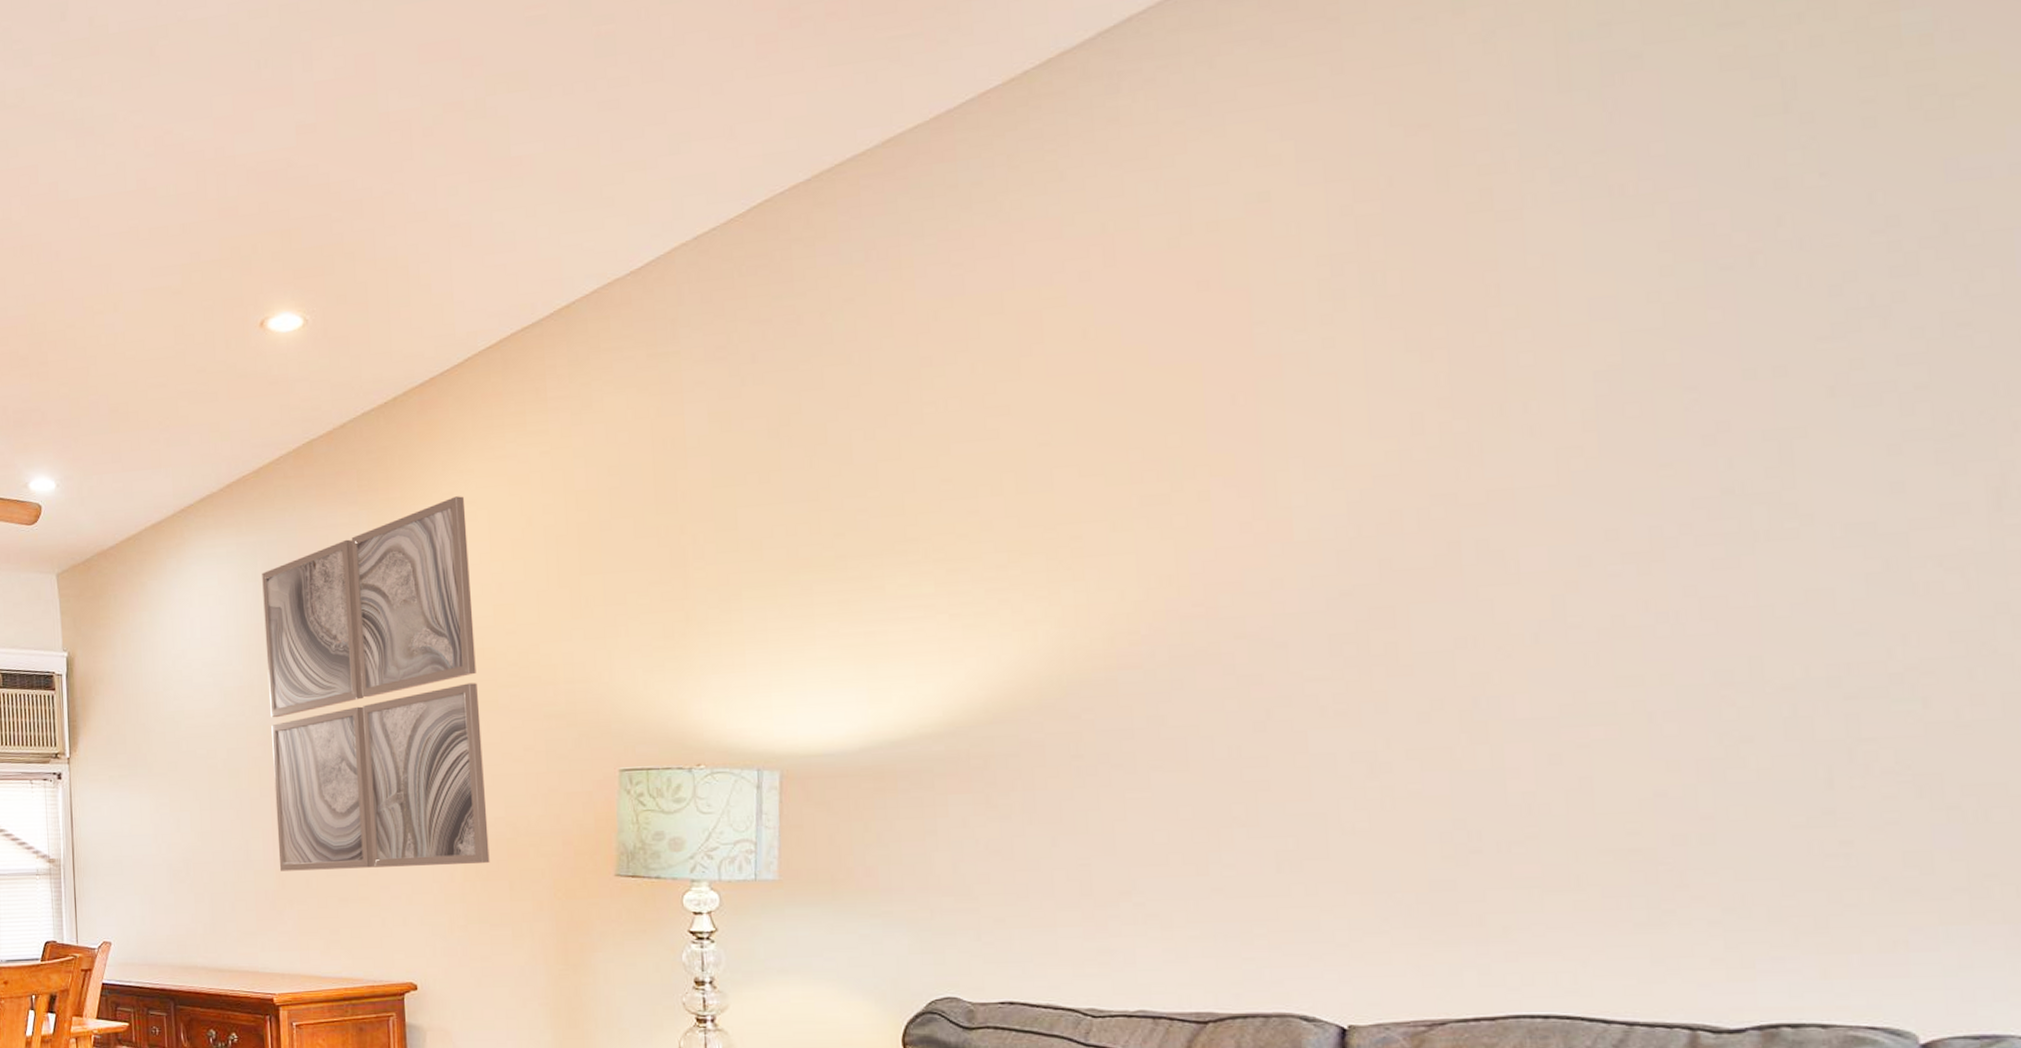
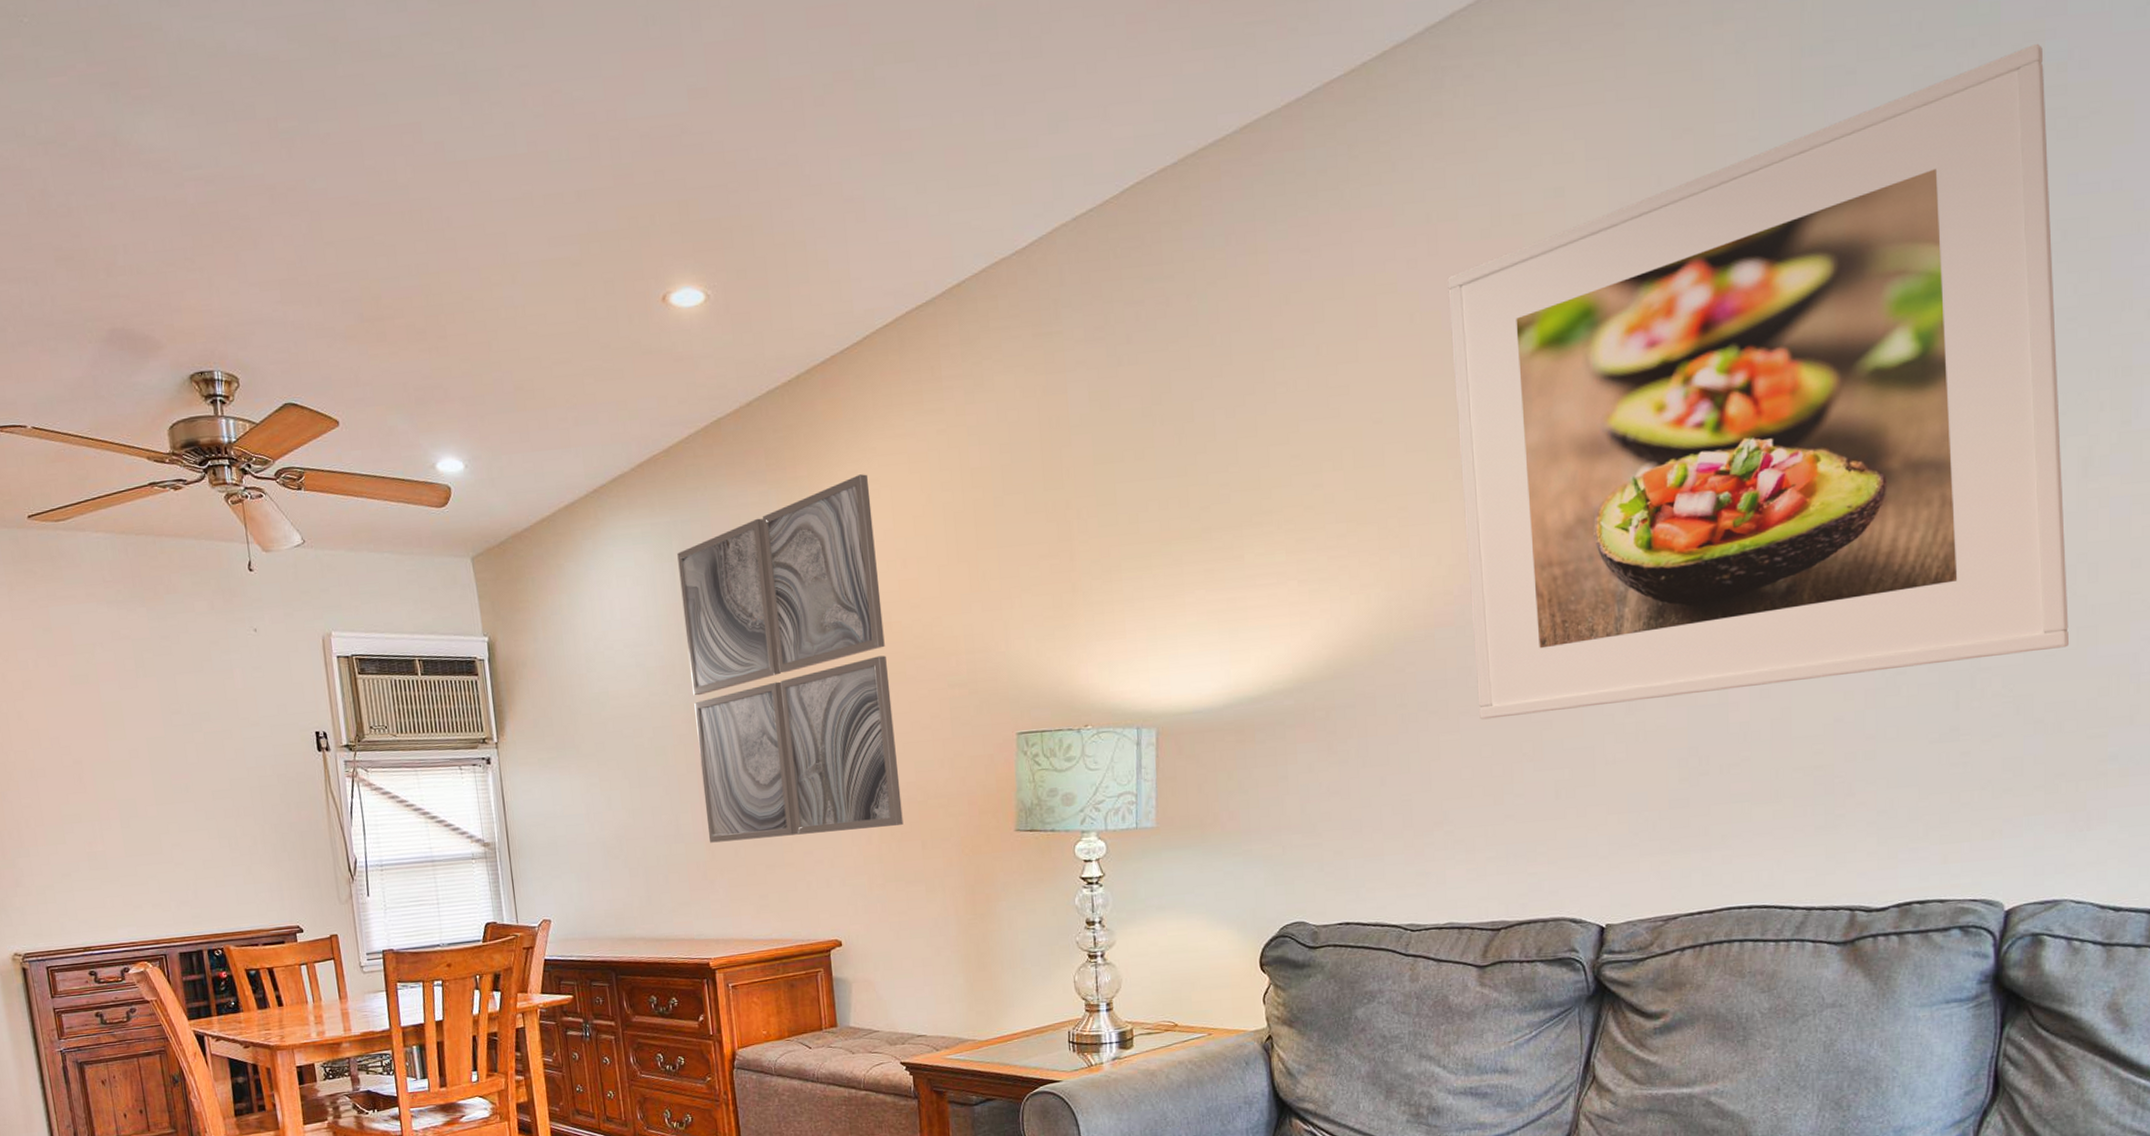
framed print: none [1128,14,1992,777] -> present [1447,43,2070,720]

